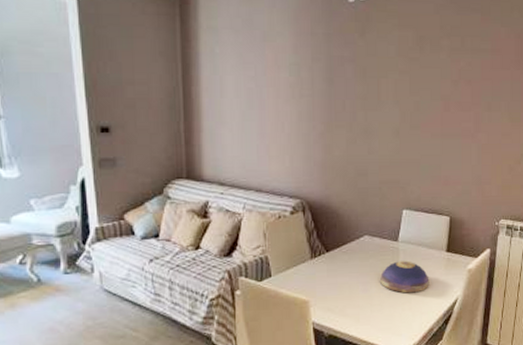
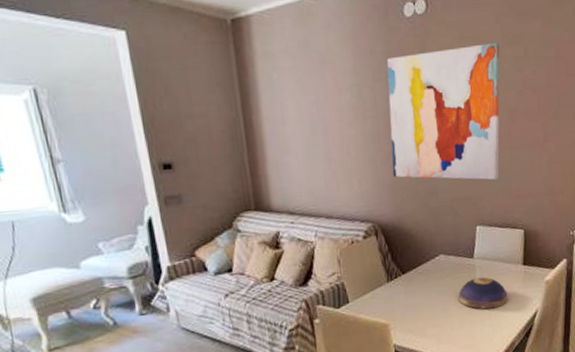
wall art: none [324,32,438,165] -> present [387,42,500,180]

